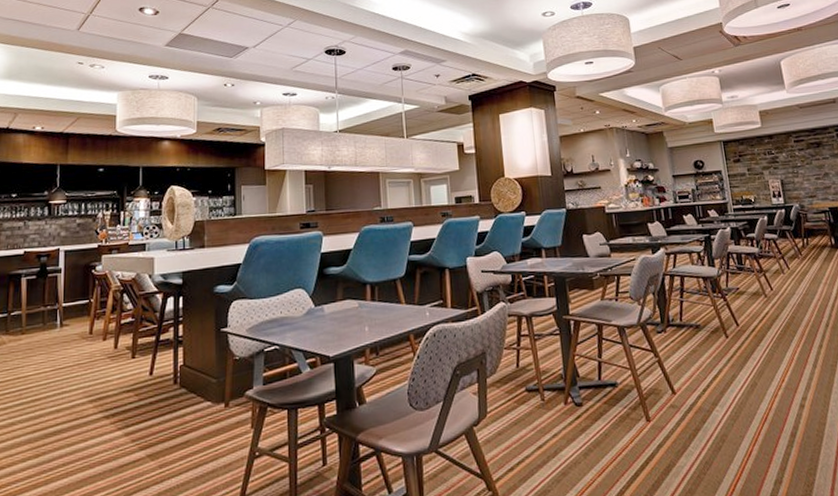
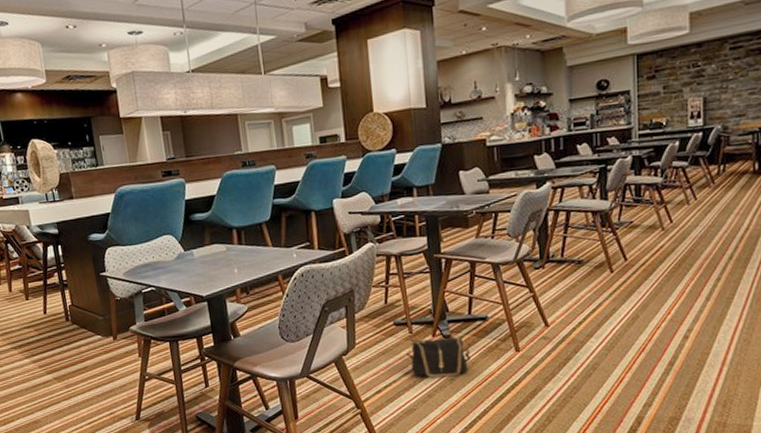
handbag: none [539,402,603,452] -> present [406,334,470,378]

